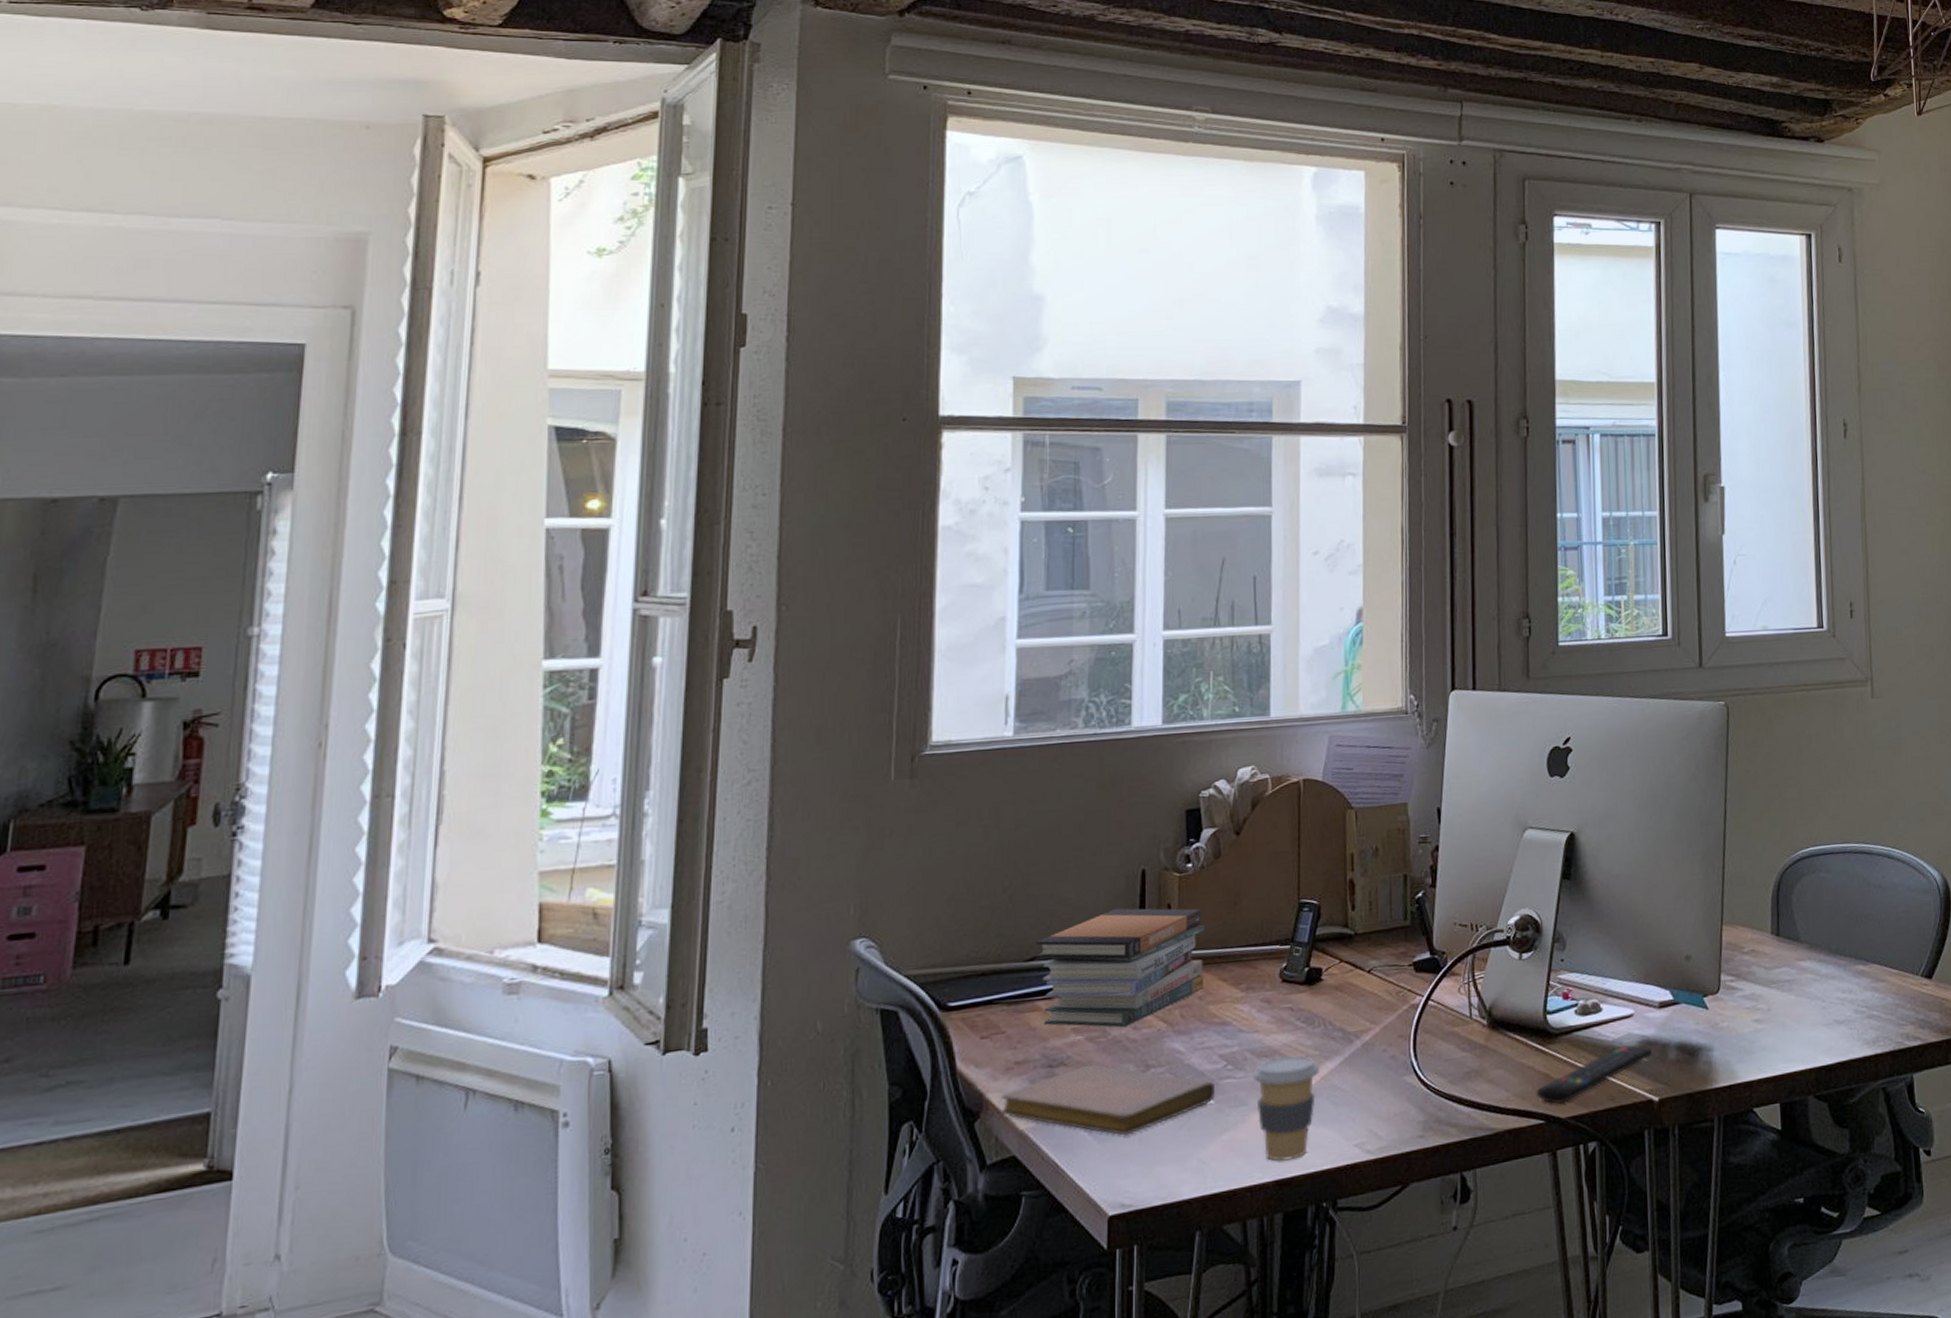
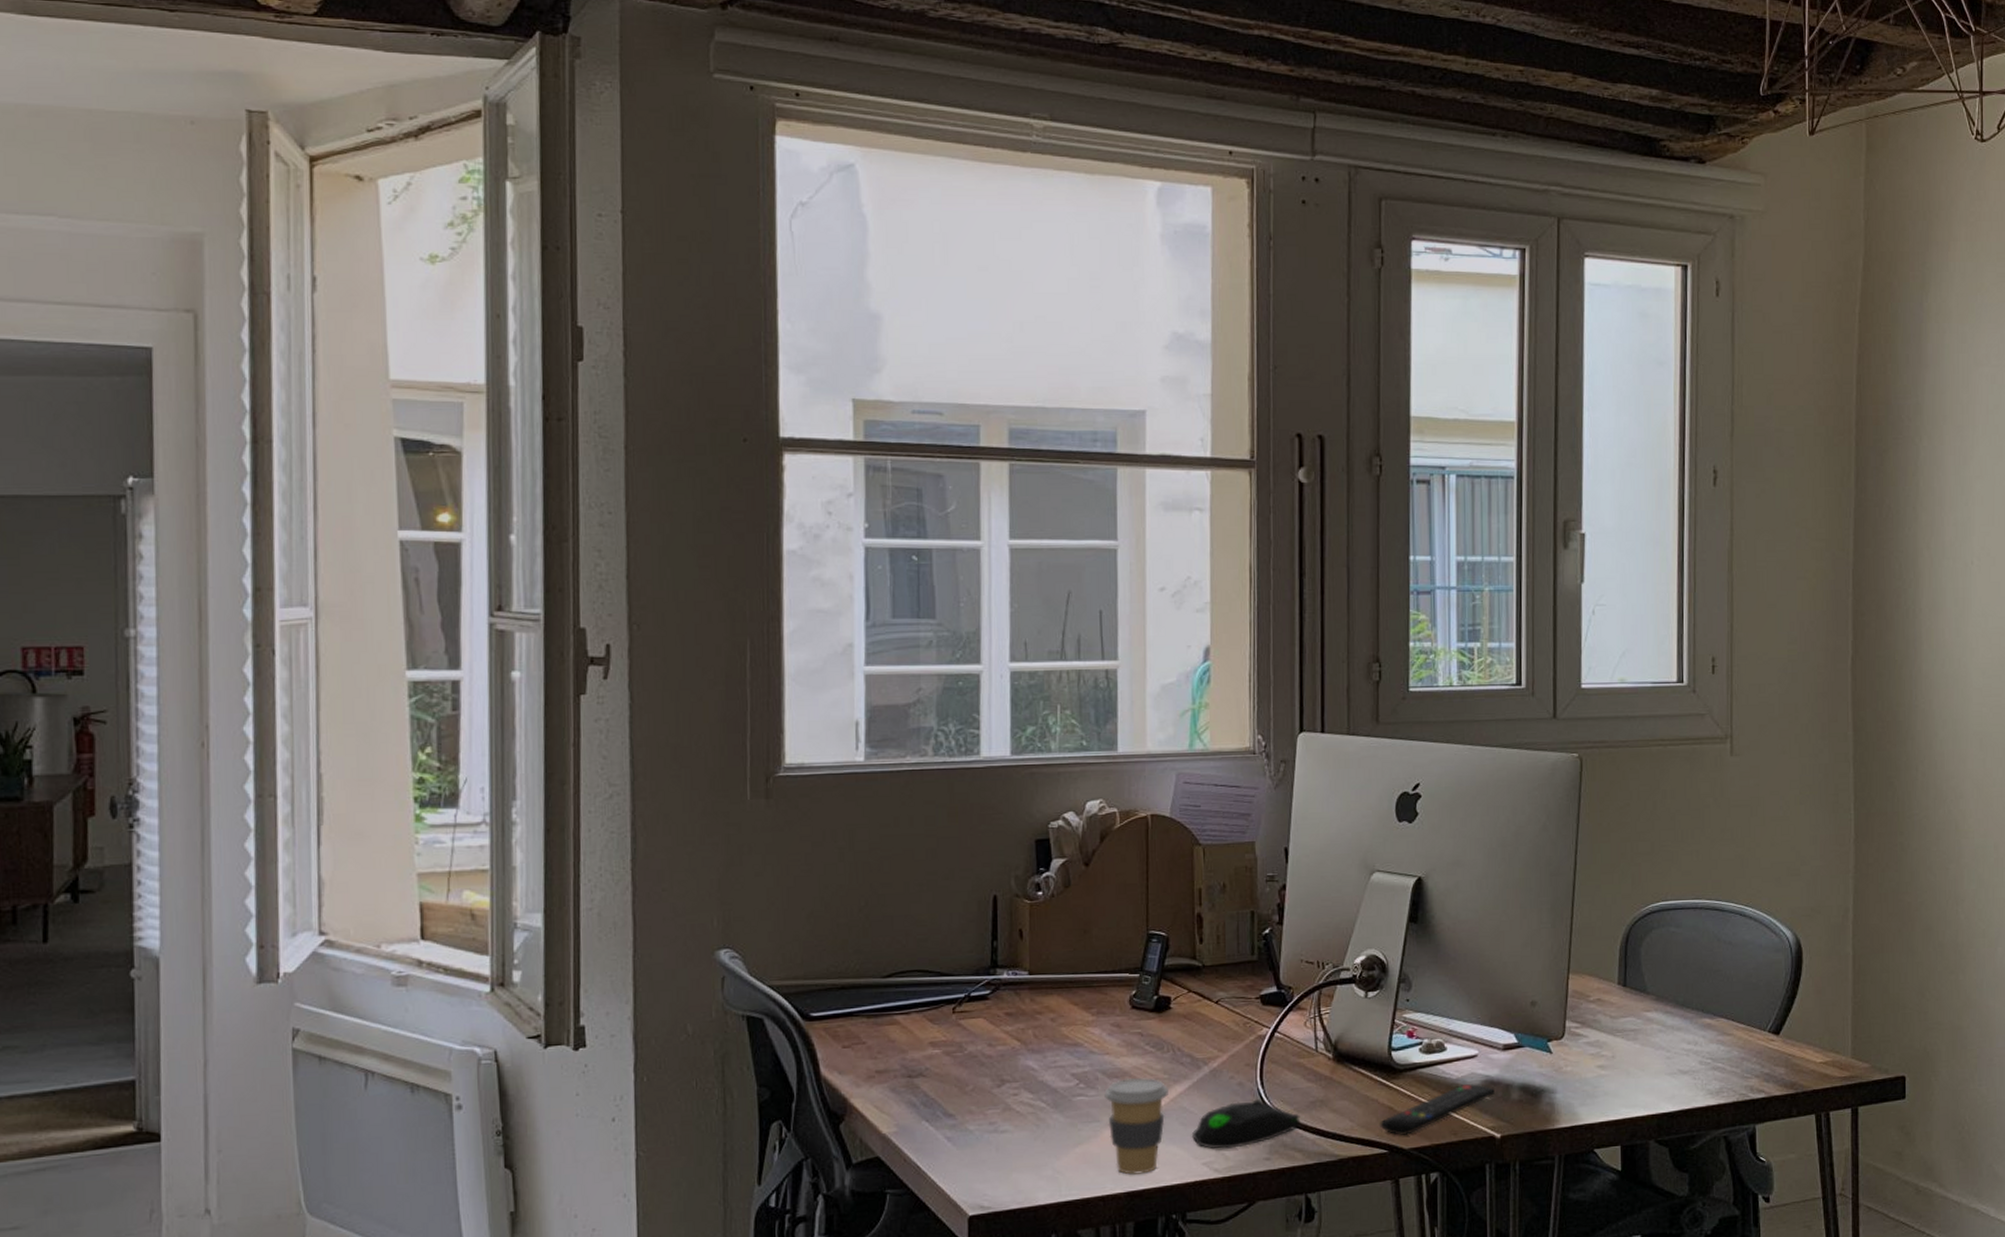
notebook: present [1002,1064,1215,1136] -> none [865,1077,1068,1144]
book stack: present [1035,908,1206,1028] -> none [892,932,1057,1044]
computer mouse: none [1344,1071,1455,1129] -> present [1192,1098,1301,1150]

